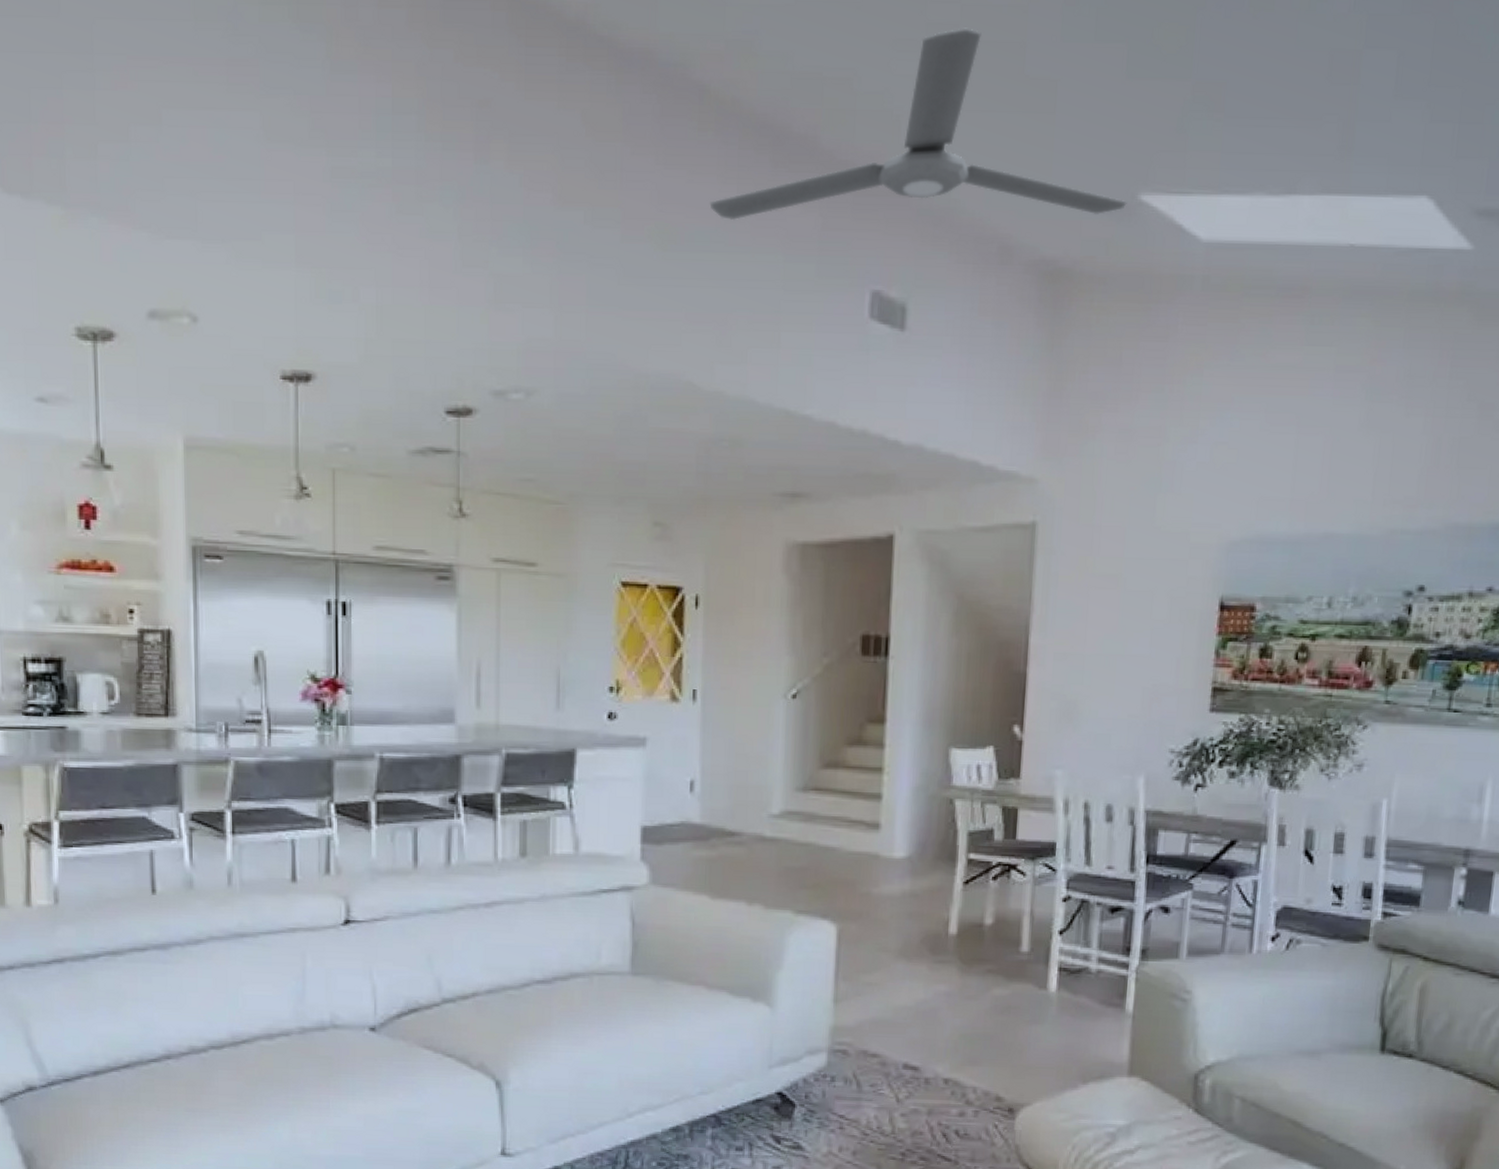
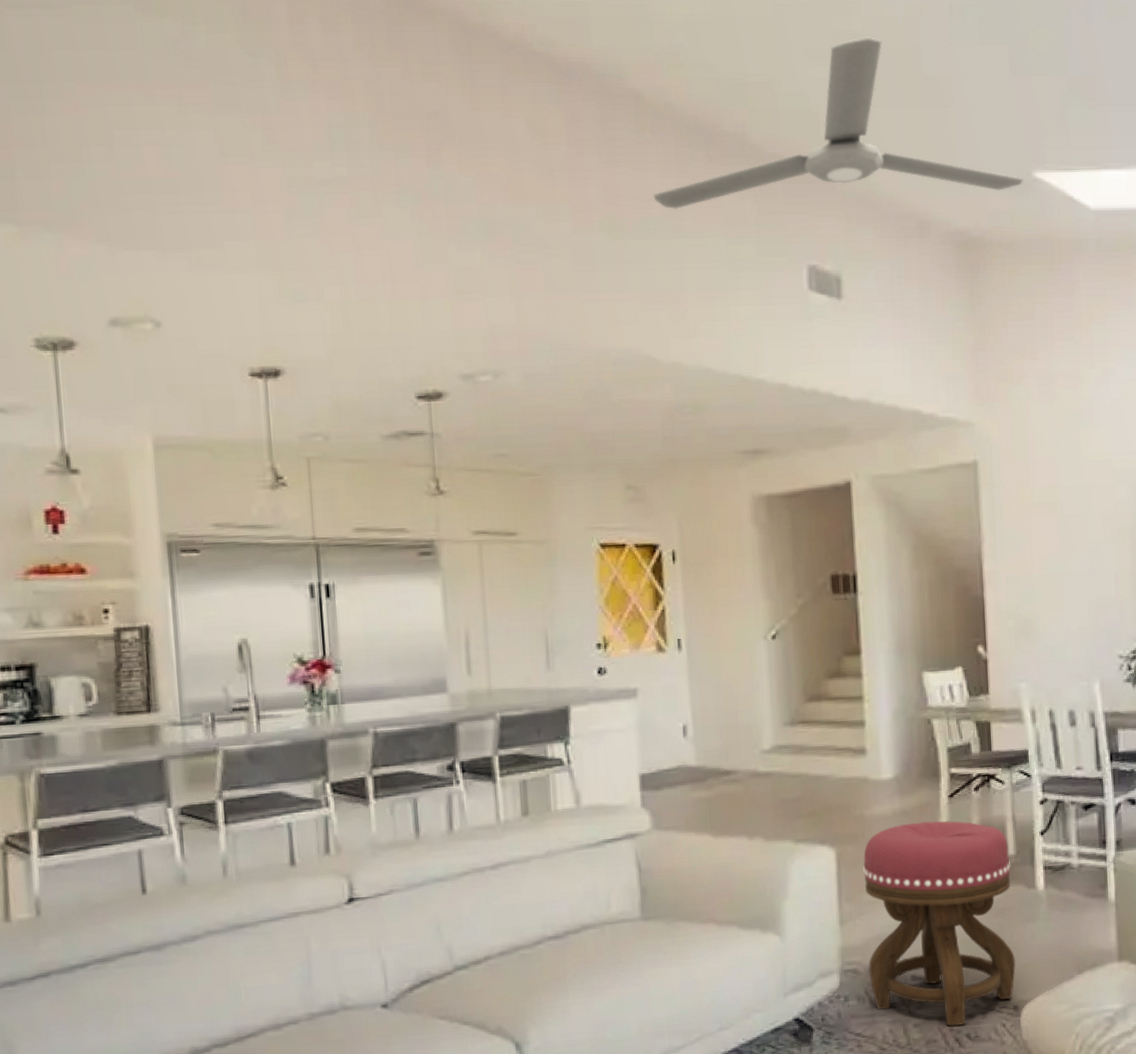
ottoman: none [859,906,1023,1122] -> present [863,821,1016,1027]

